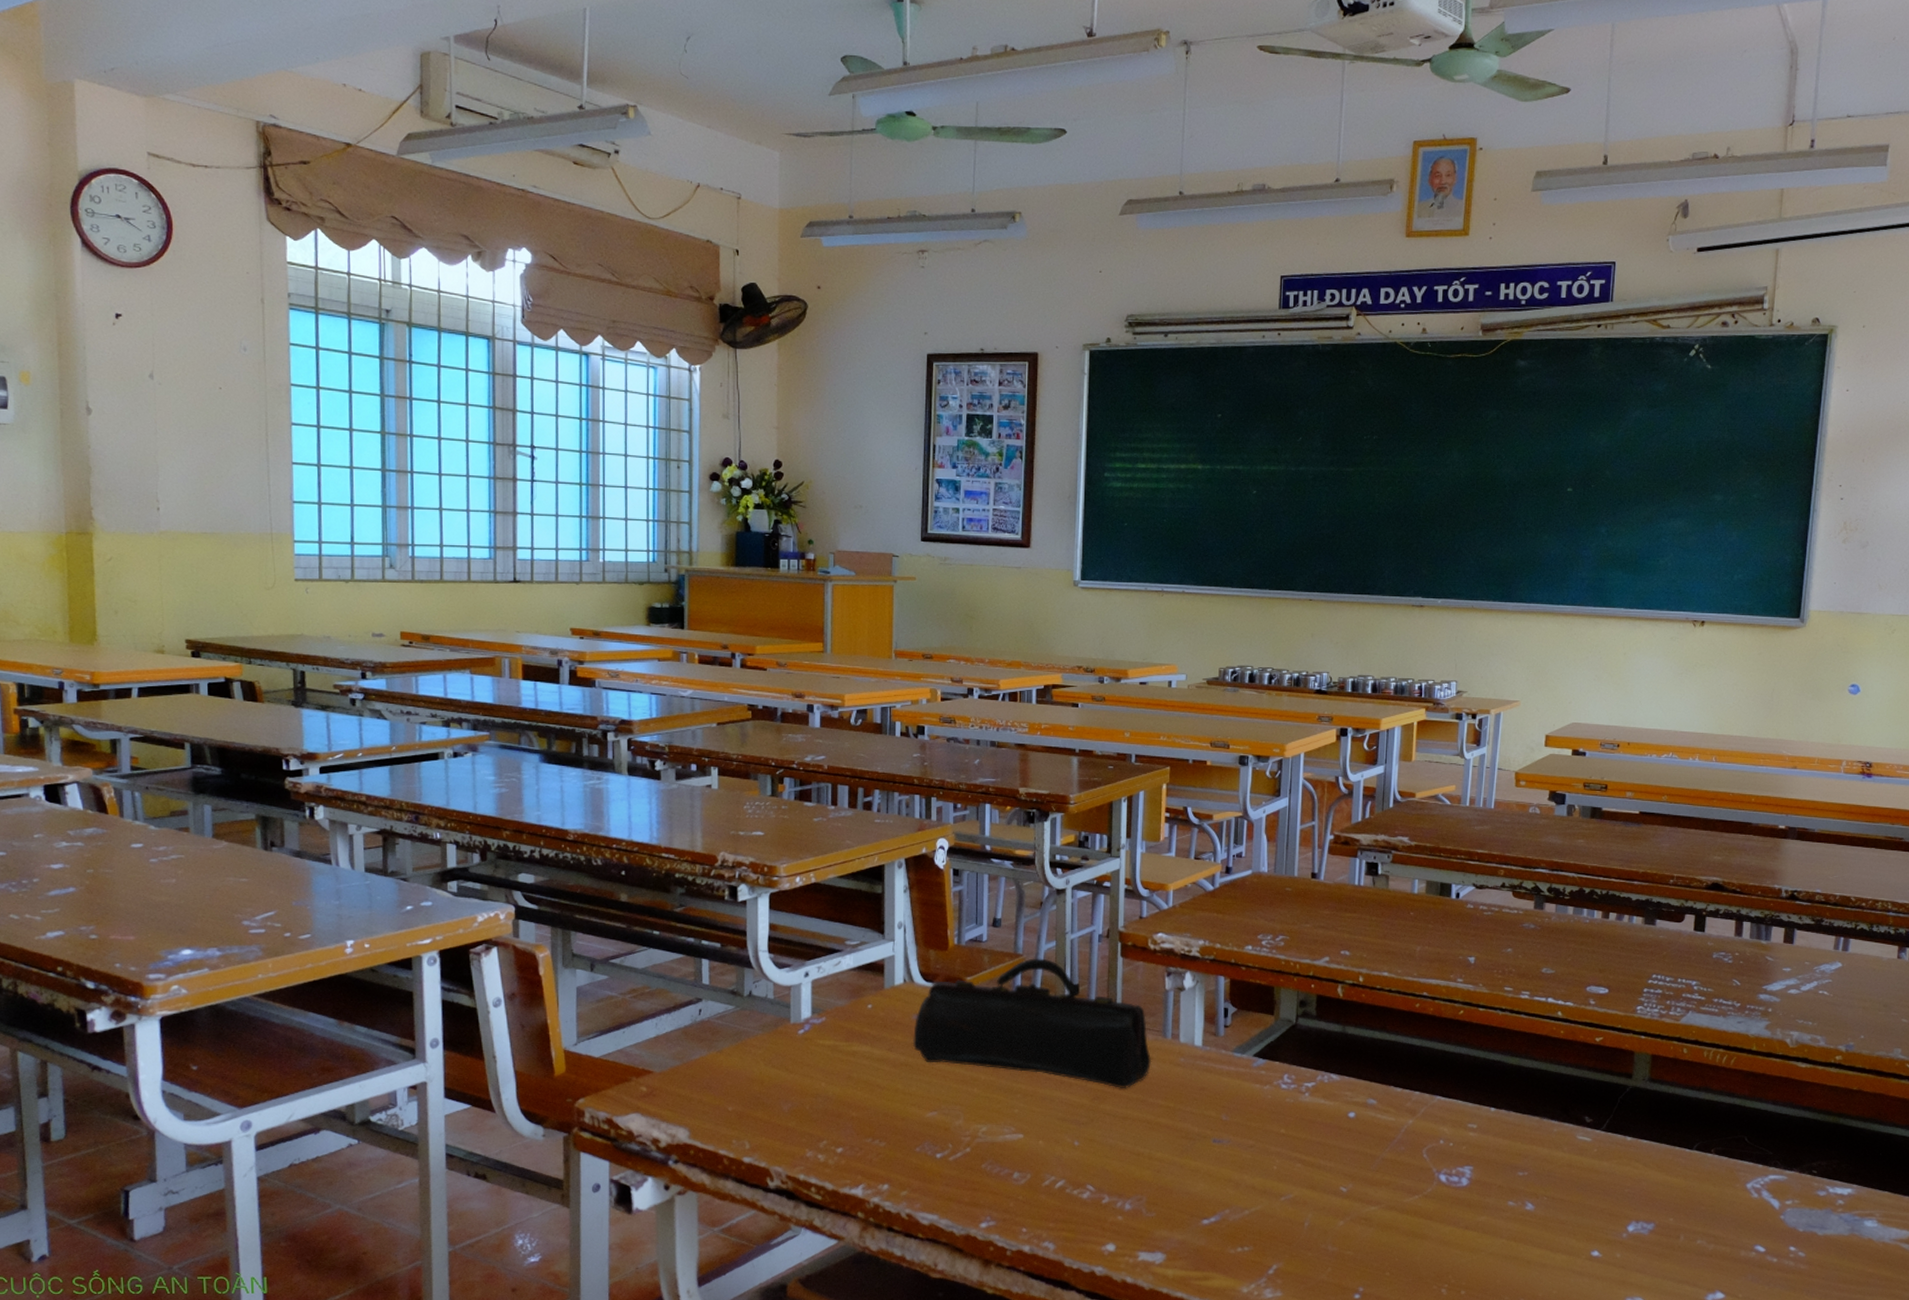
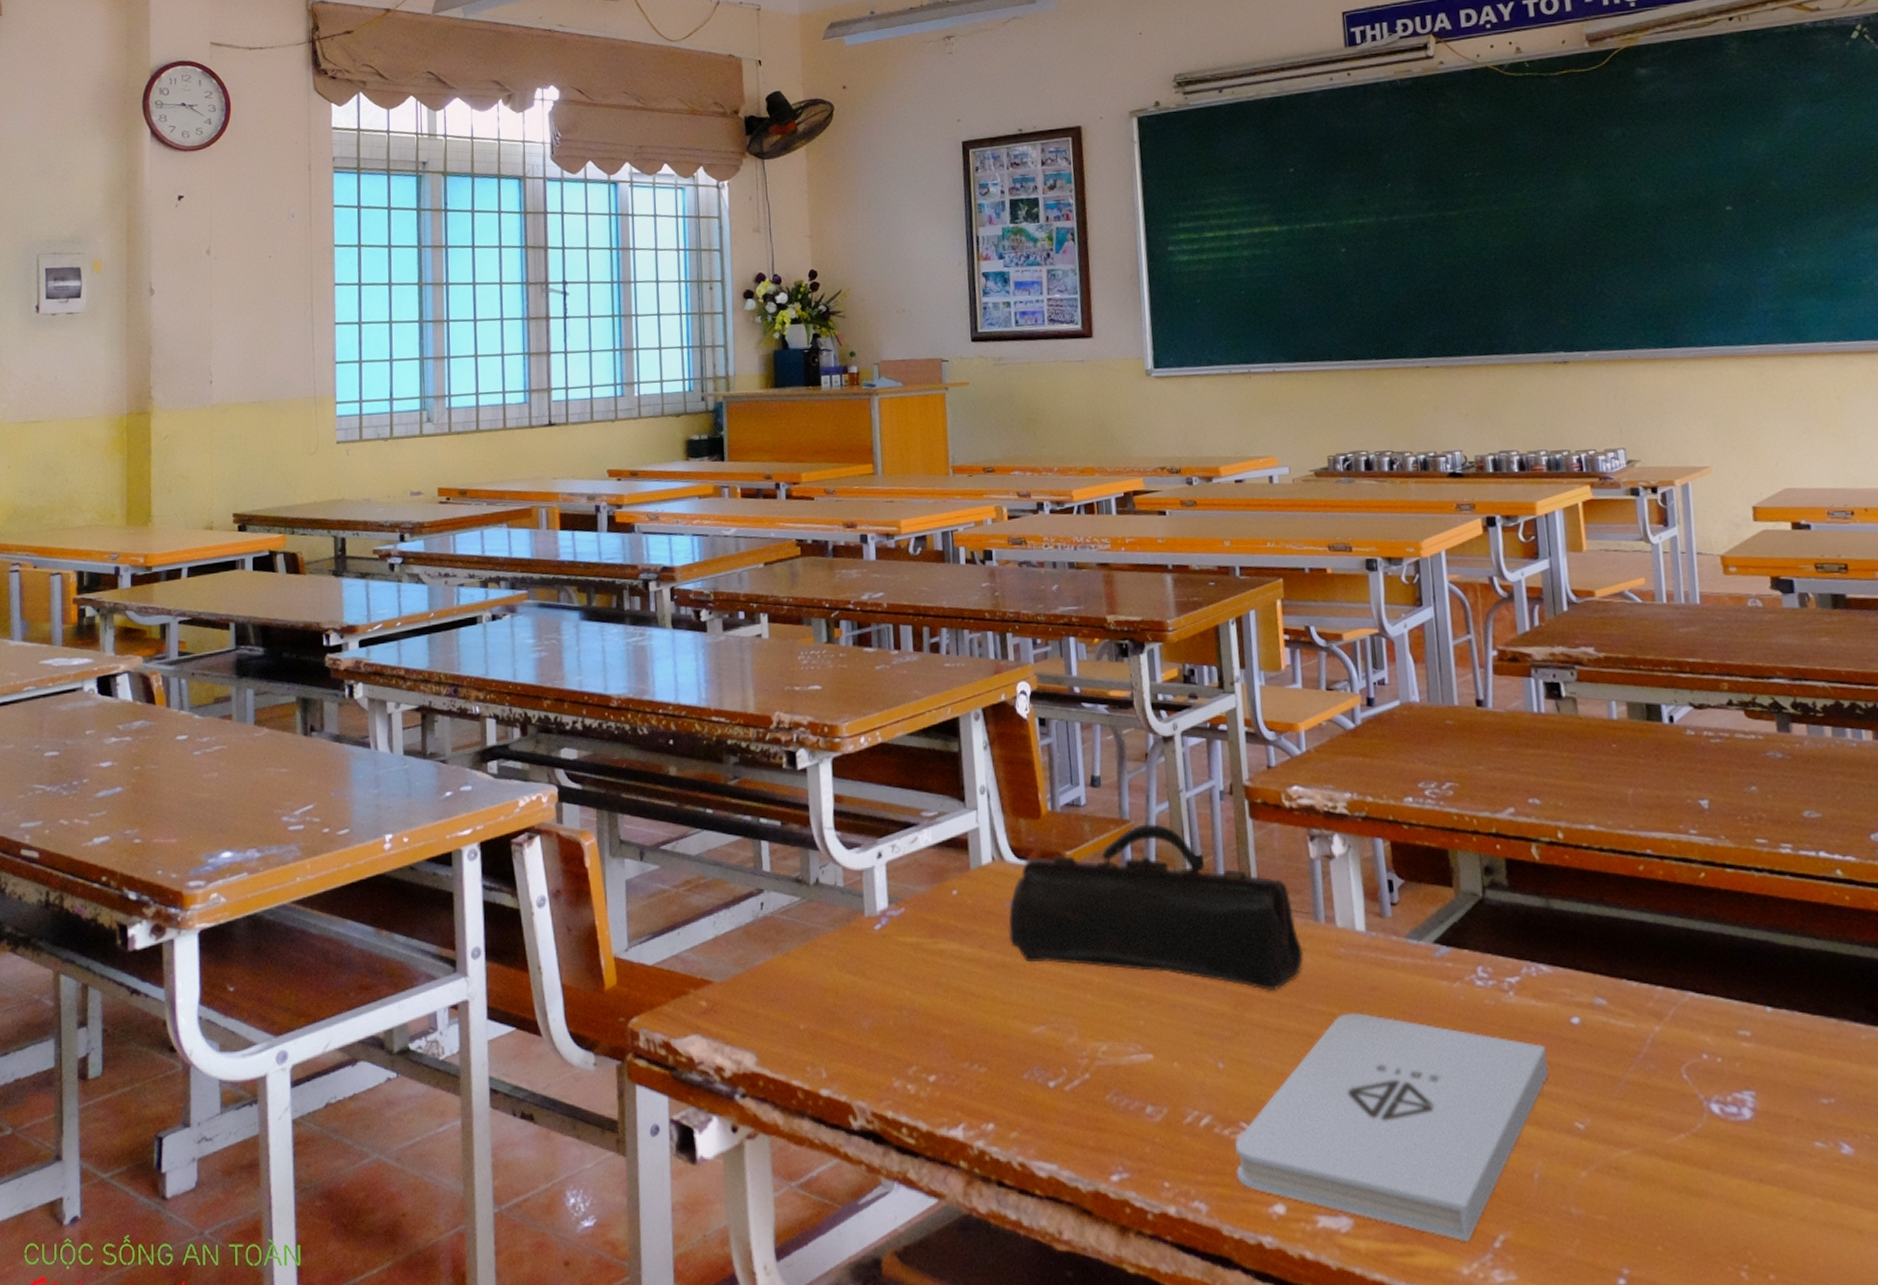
notepad: none [1080,1105,1327,1270] -> present [1235,1012,1549,1242]

